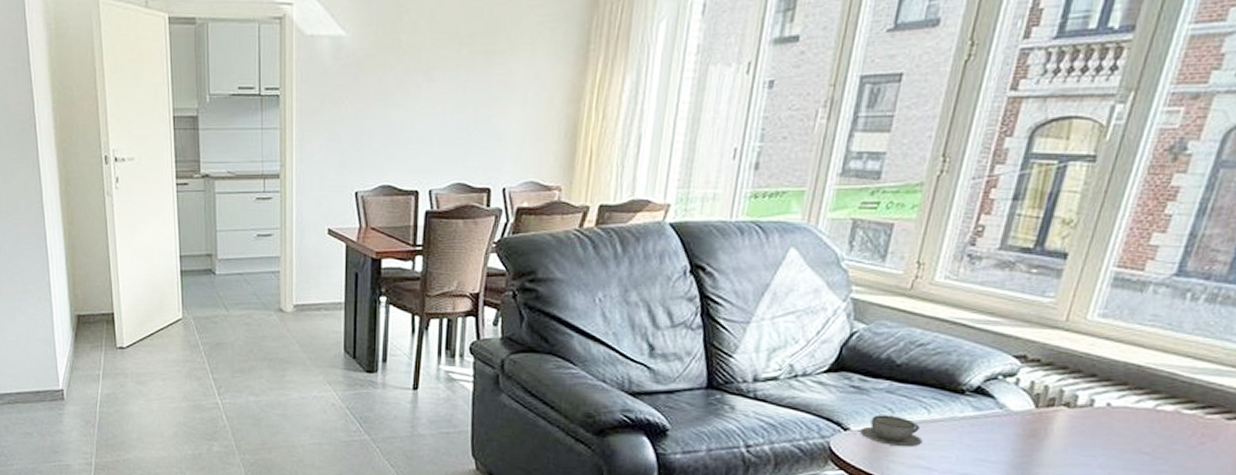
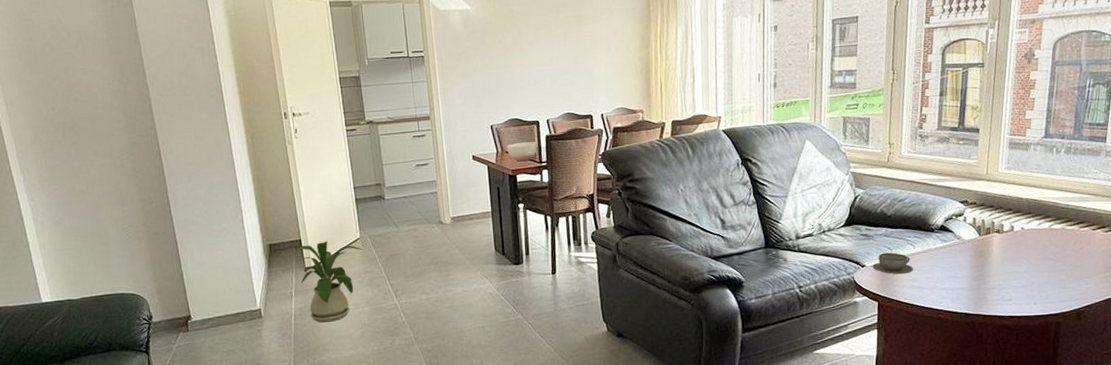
house plant: none [98,317,185,415] -> present [288,240,364,323]
bowl: none [372,216,412,242] -> present [506,141,537,162]

